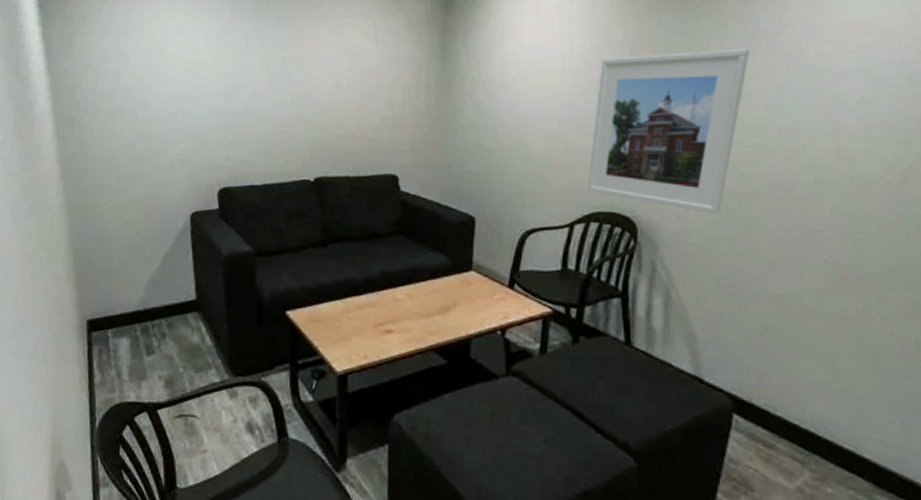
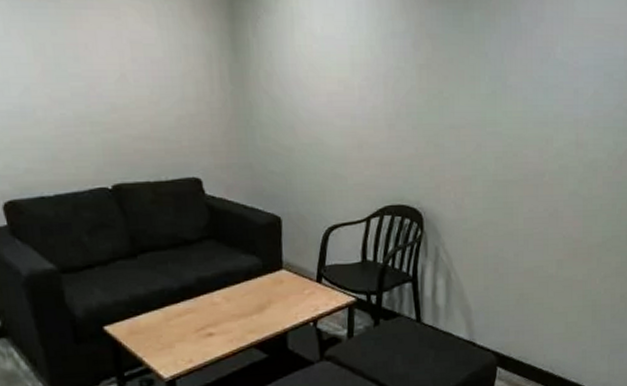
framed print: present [587,49,749,215] -> none [380,43,512,202]

